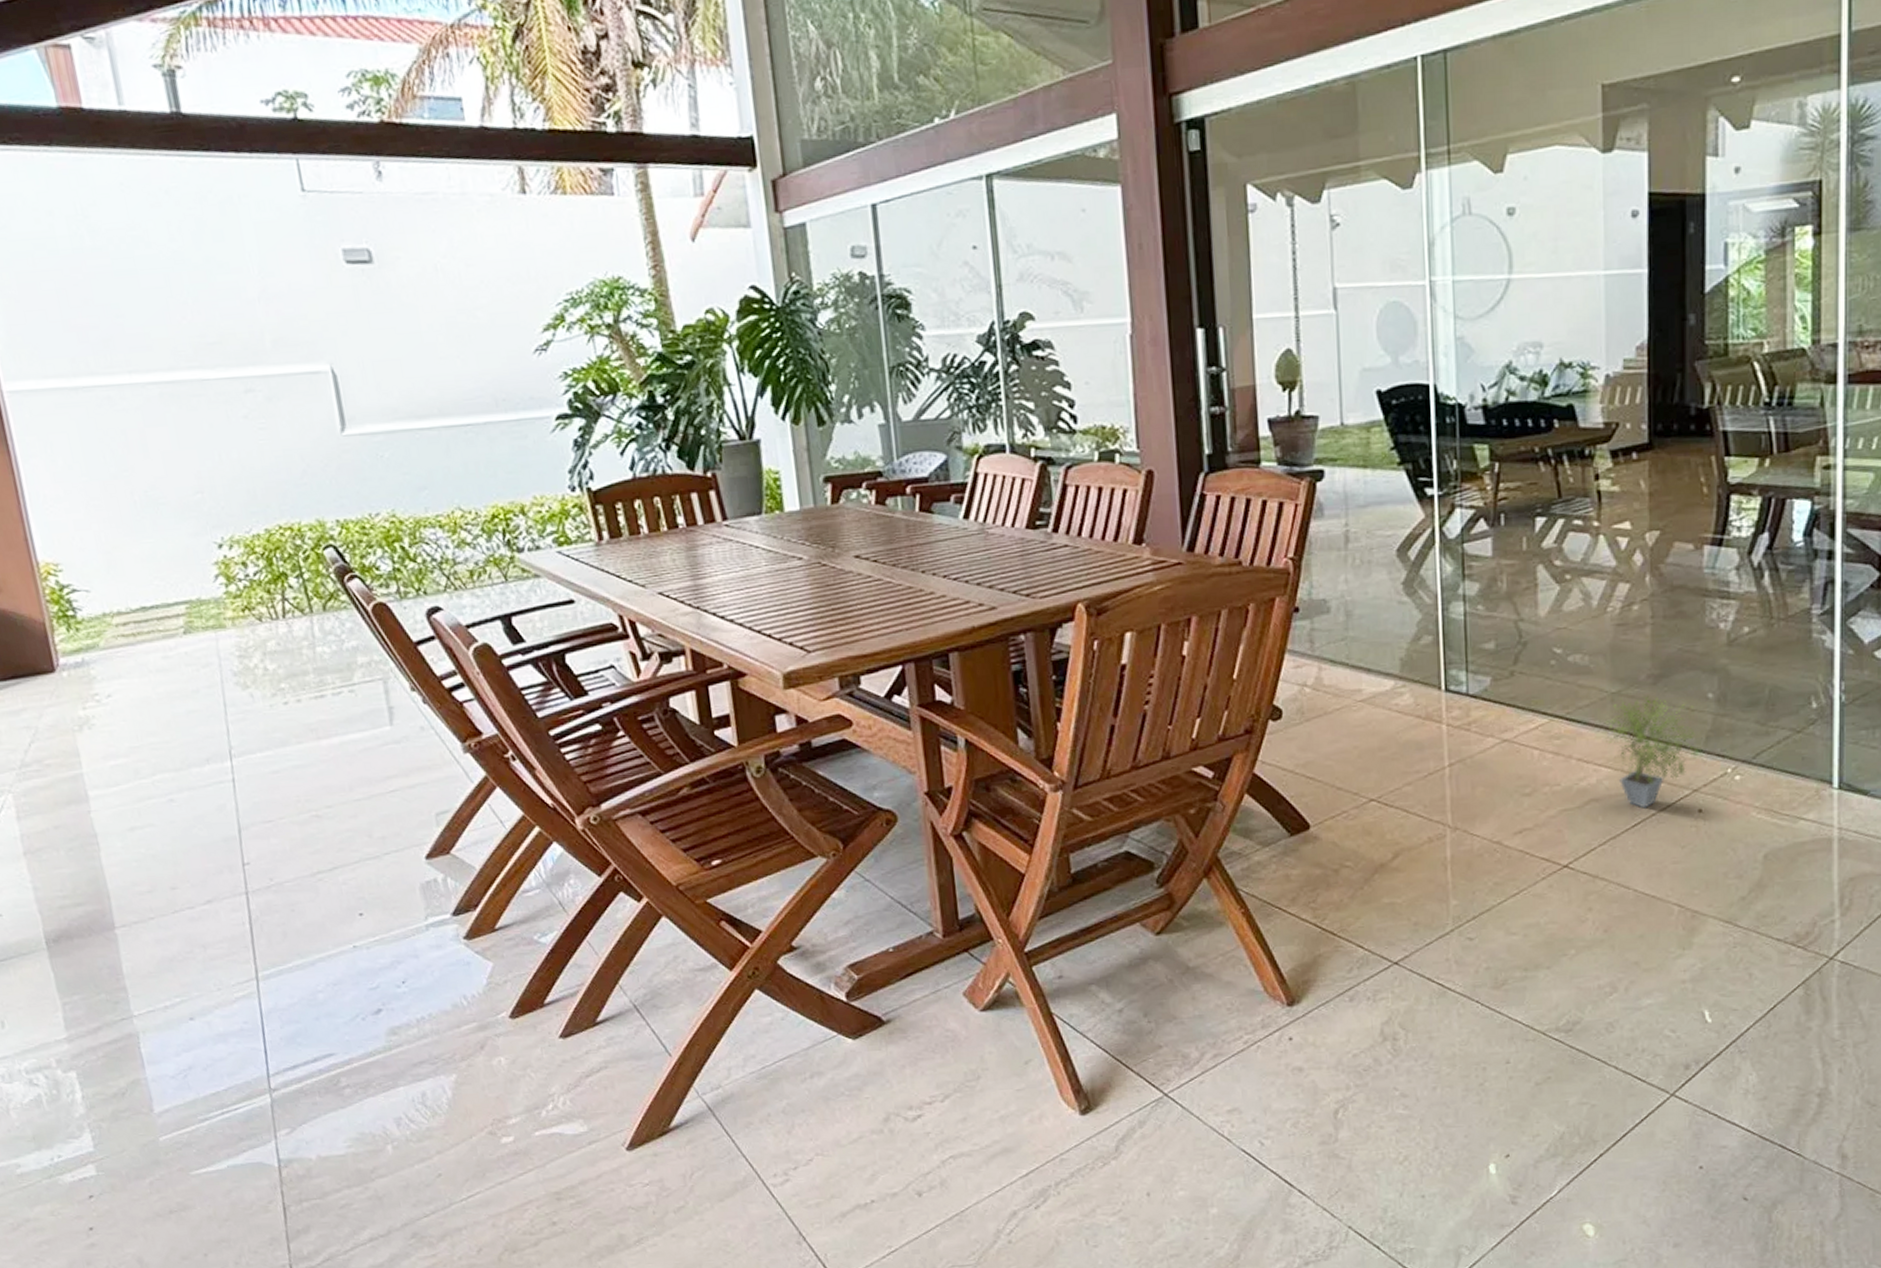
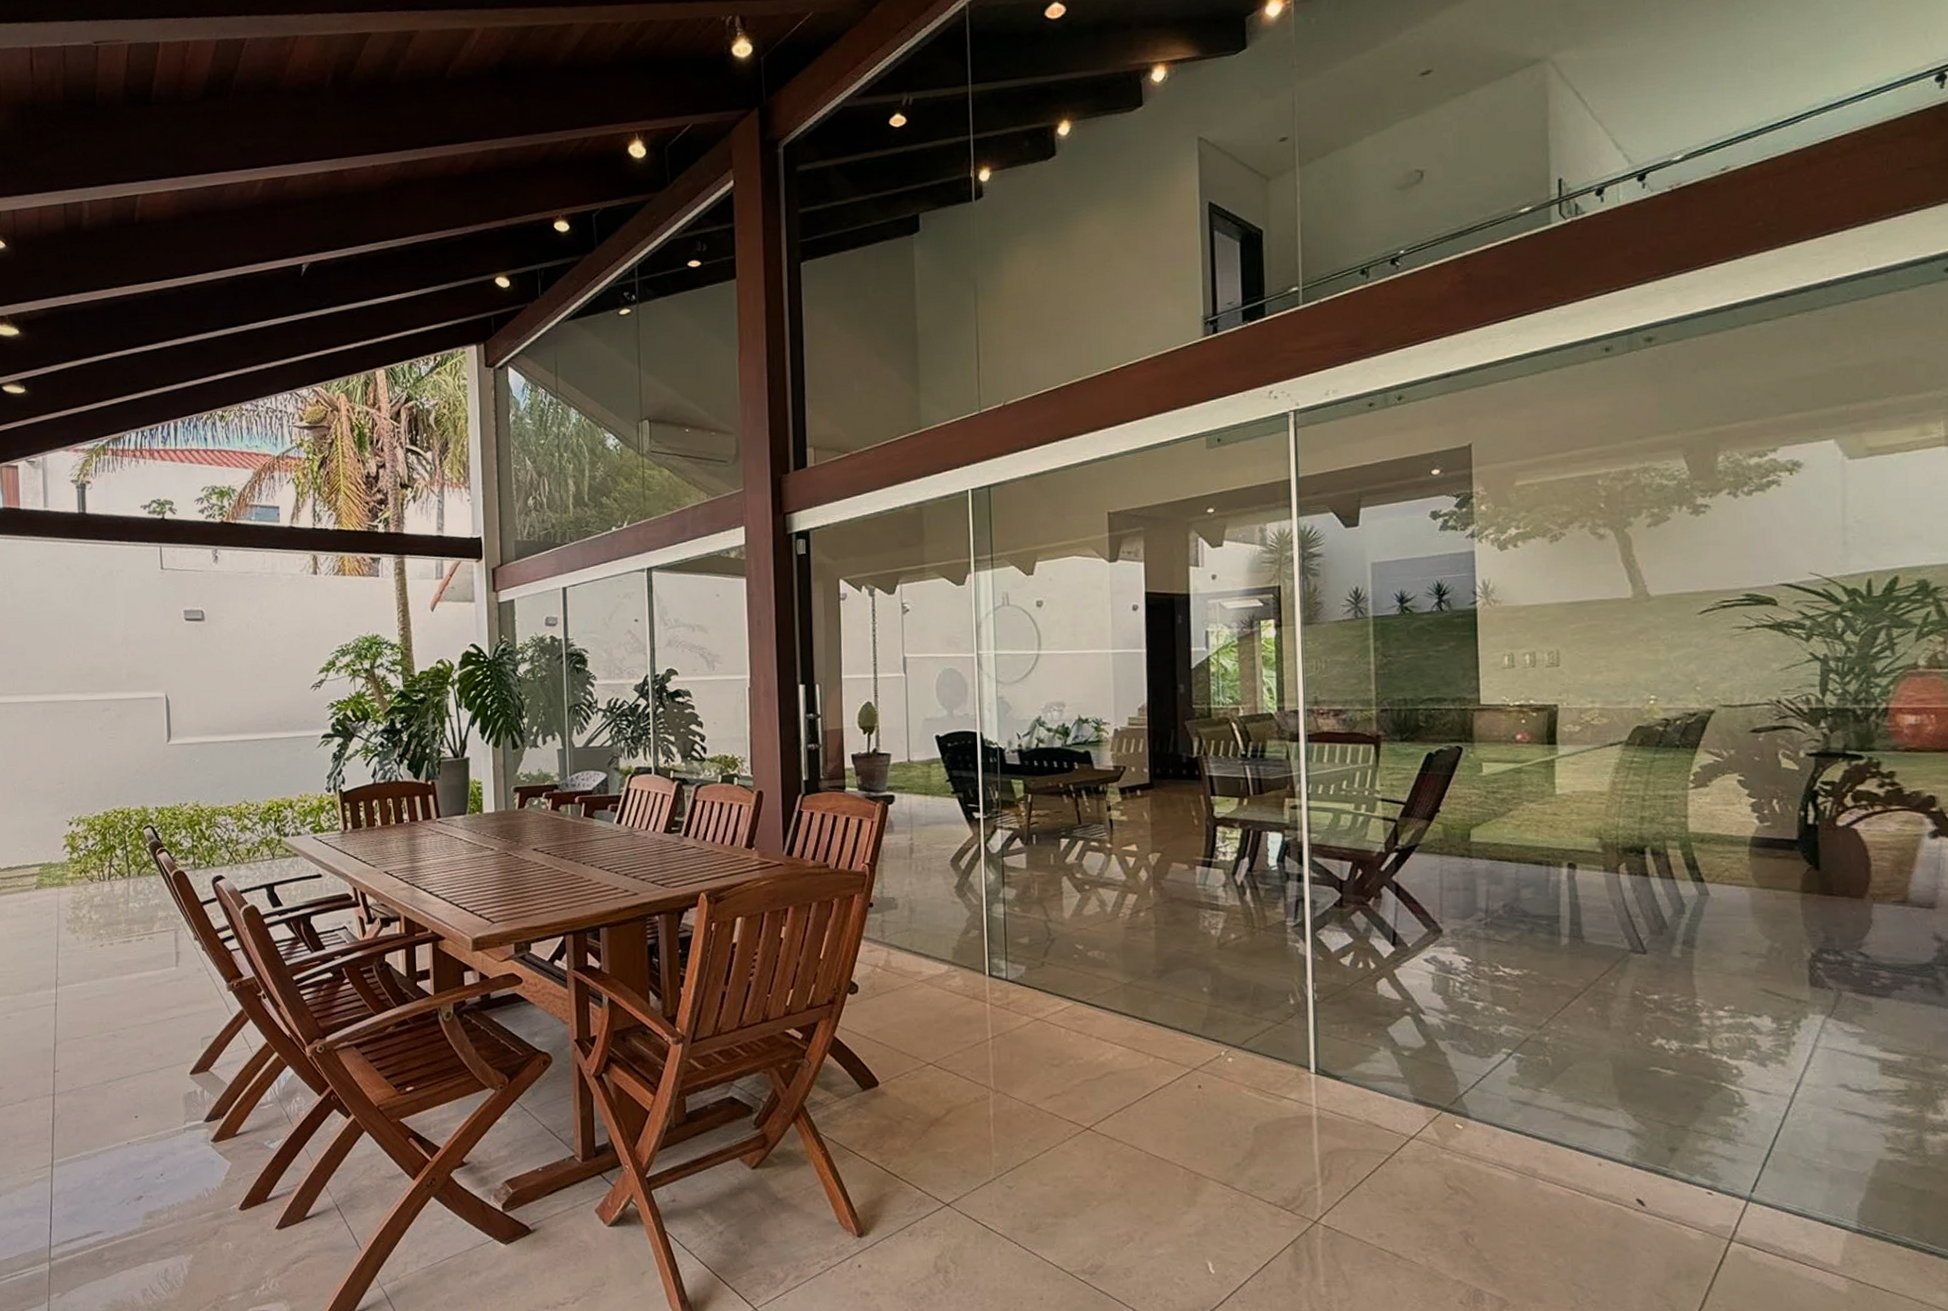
potted plant: present [1604,696,1698,809] -> none [1118,988,1197,1082]

